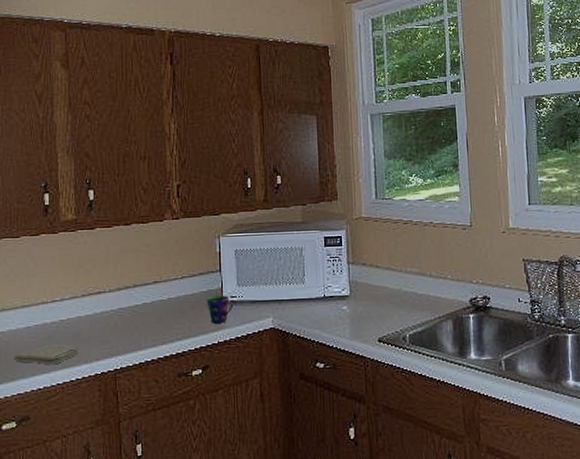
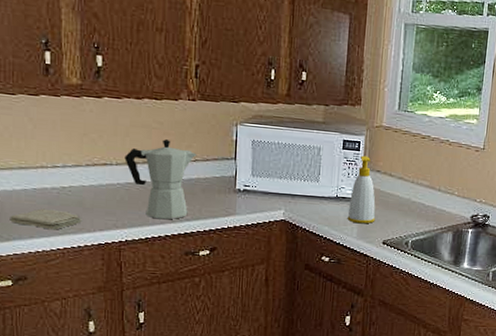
moka pot: none [117,261,184,342] -> present [124,139,197,220]
cup: present [206,295,234,324] -> none [219,182,246,210]
soap bottle: none [338,250,367,323] -> present [347,155,376,224]

